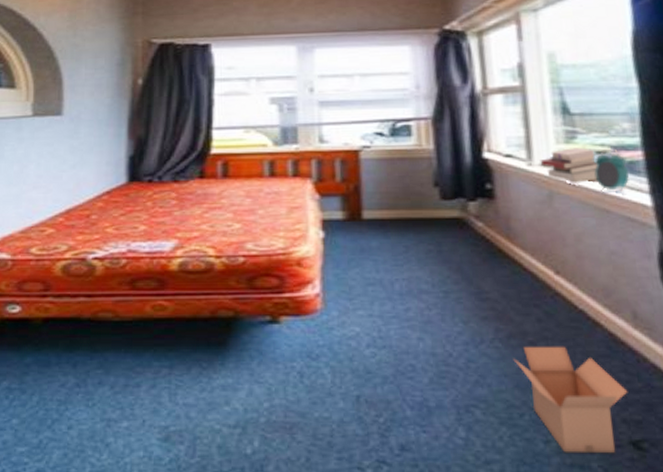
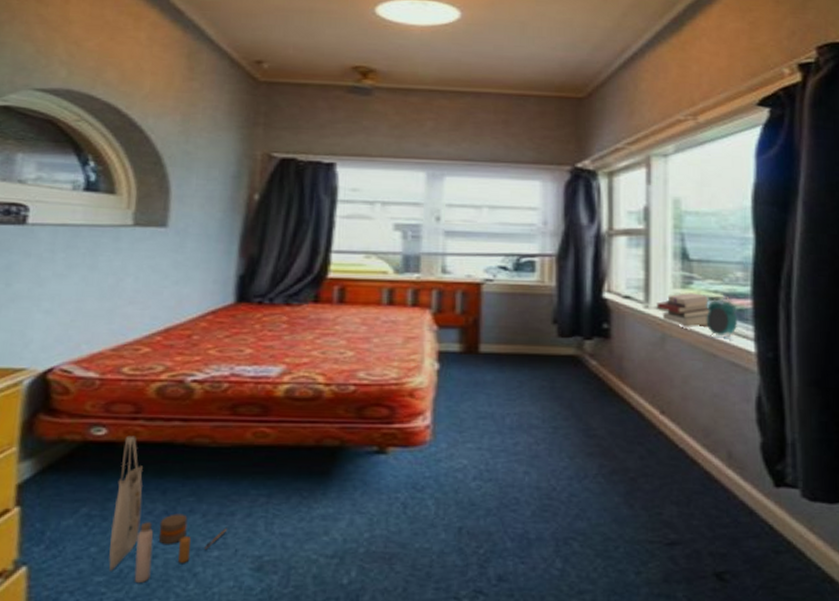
tote bag: none [29,312,135,453] -> present [109,435,228,582]
cardboard box: present [513,346,628,454] -> none [614,482,717,585]

